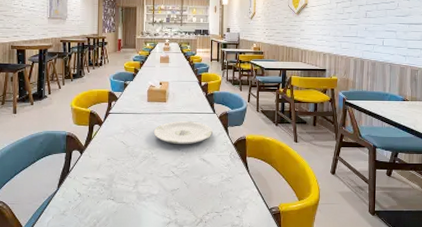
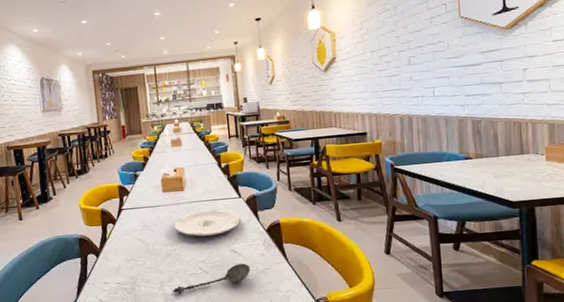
spoon: none [145,171,216,194] -> present [172,263,250,294]

